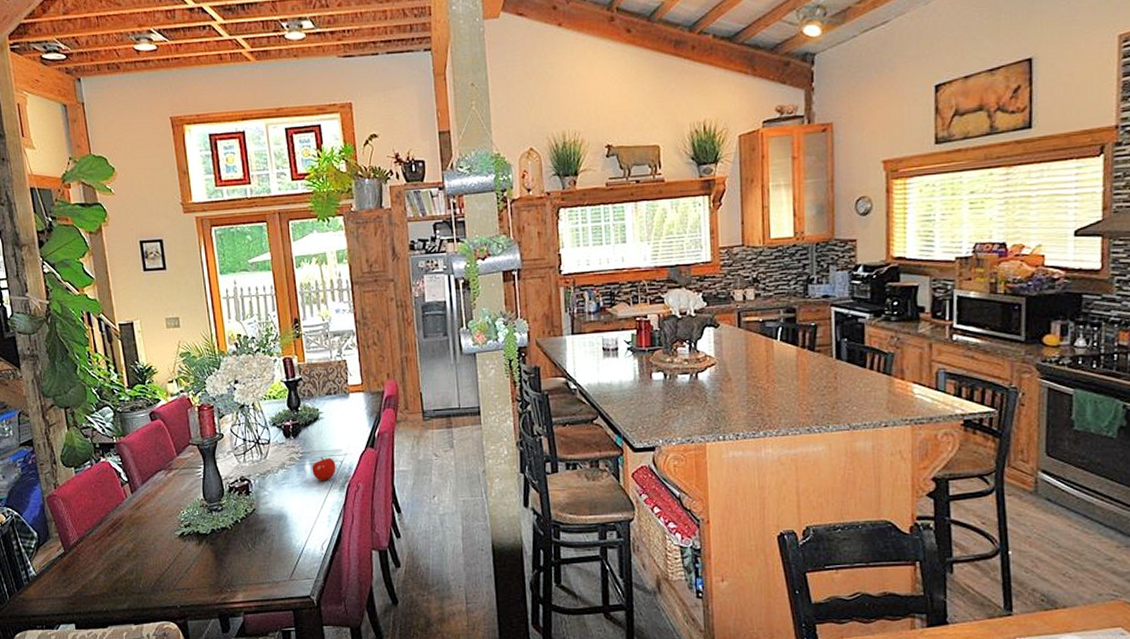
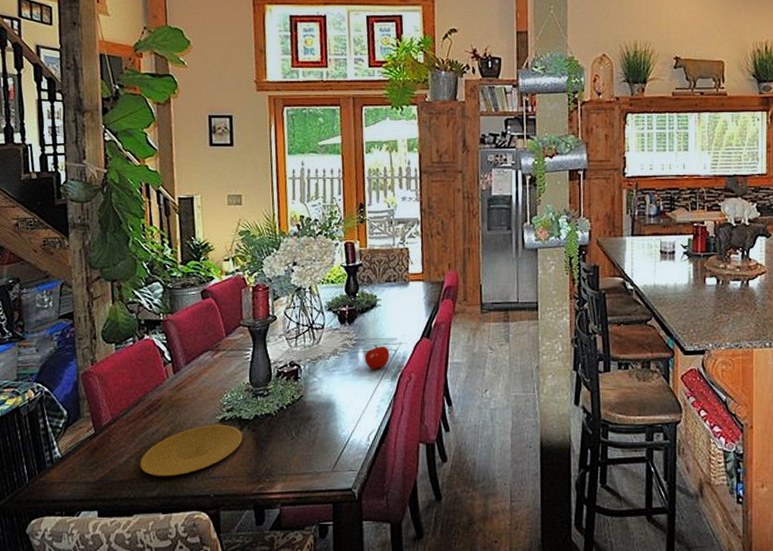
plate: none [109,540,203,590] -> present [140,425,243,477]

